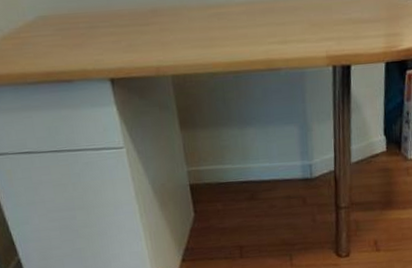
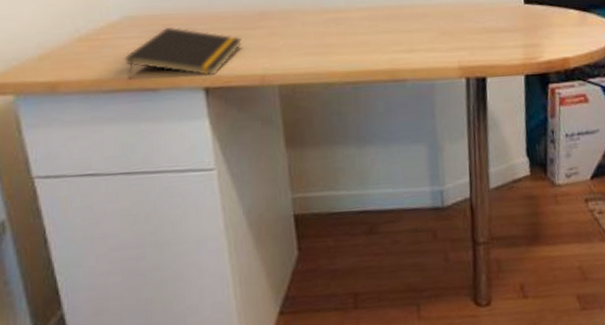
notepad: none [42,24,139,73] -> present [124,26,242,80]

